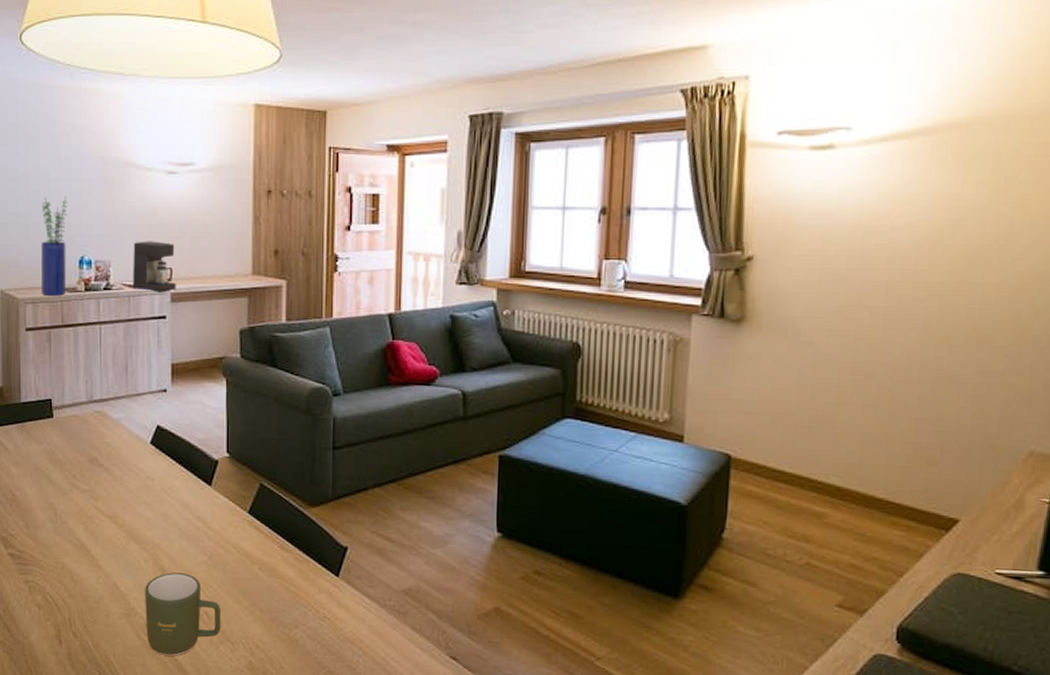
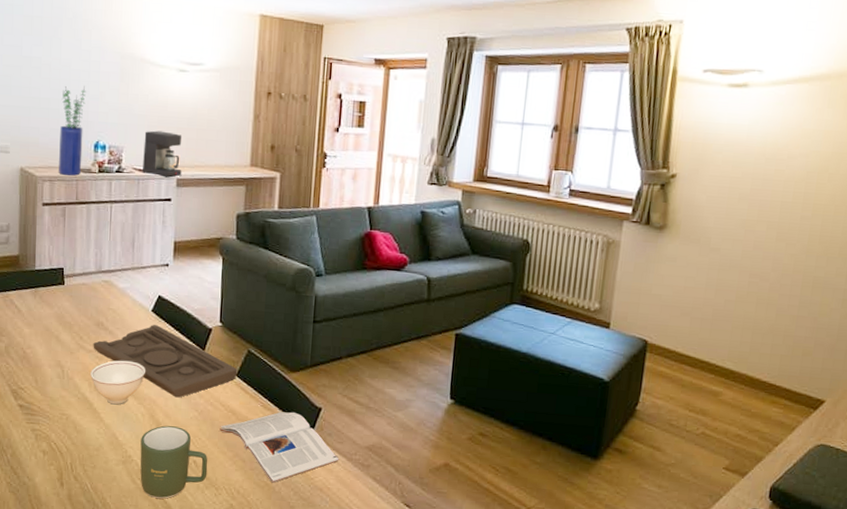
bowl: none [86,499,148,551] -> present [90,360,146,405]
decorative tray: none [87,458,250,540] -> present [93,325,238,398]
magazine: none [233,552,371,635] -> present [219,411,339,483]

